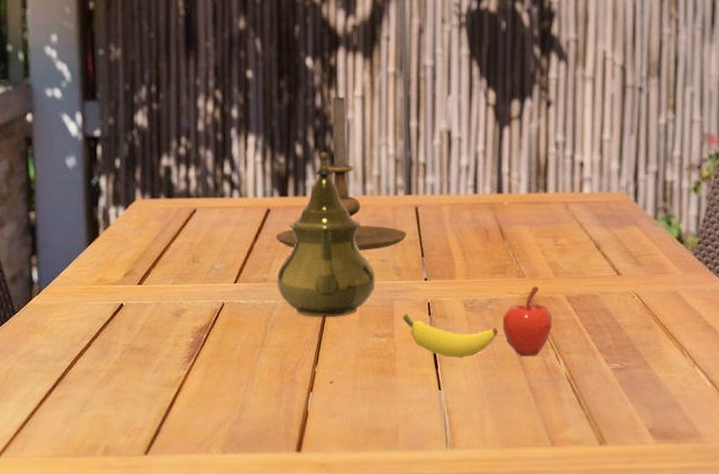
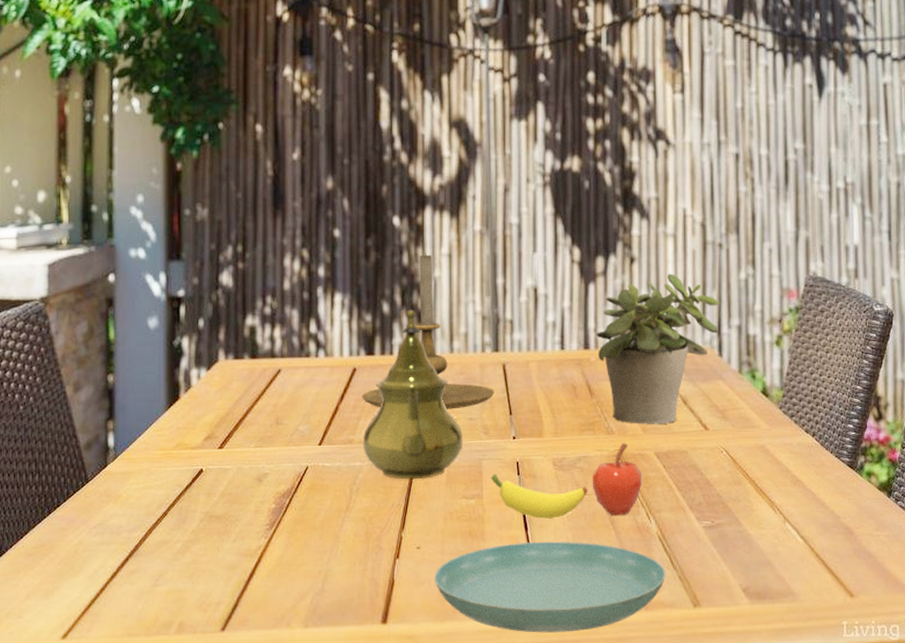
saucer: none [346,379,573,465] -> present [434,541,666,633]
potted plant: none [510,117,638,270] -> present [596,273,720,425]

